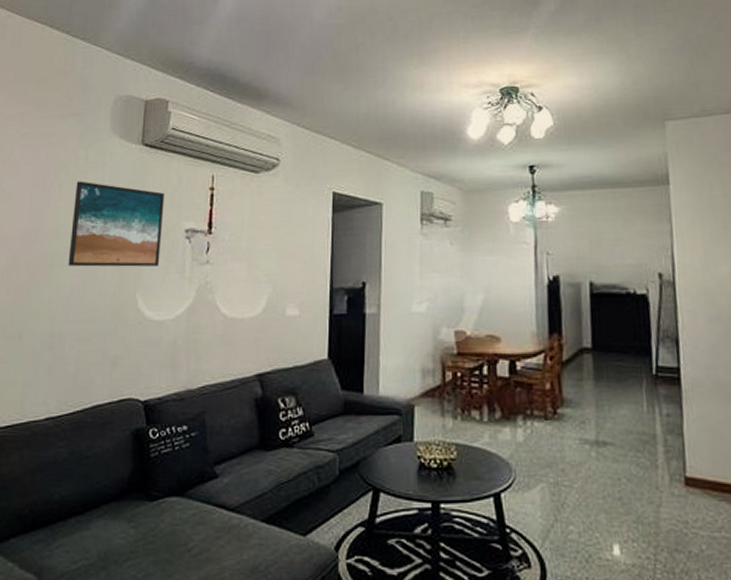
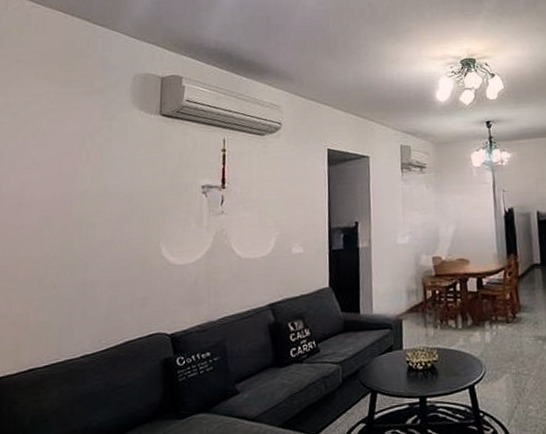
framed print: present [68,181,165,267] -> none [97,148,182,223]

